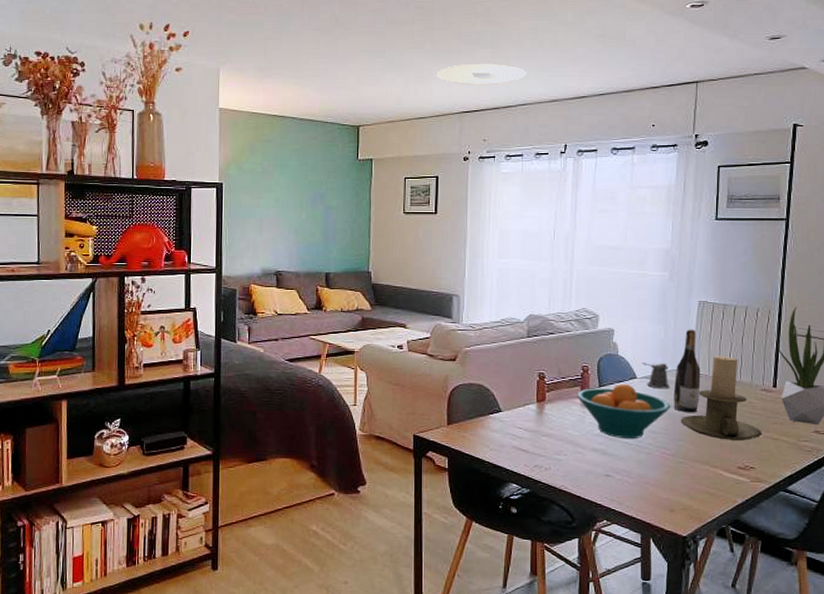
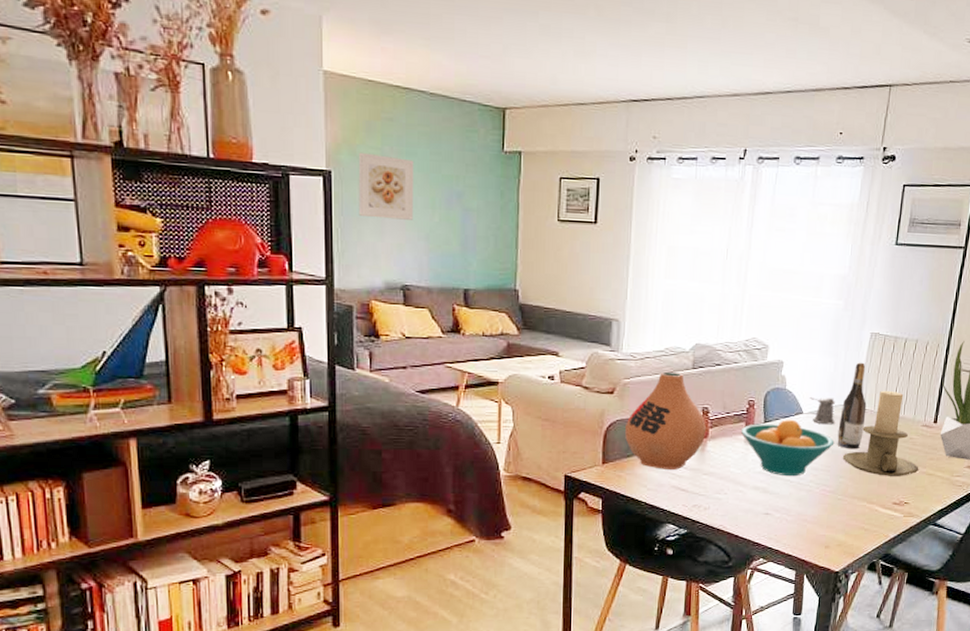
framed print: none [242,167,287,218] -> present [358,152,414,220]
ceiling light: present [437,63,527,85] -> none [601,39,706,70]
vase: none [466,340,544,431] -> present [624,371,707,470]

